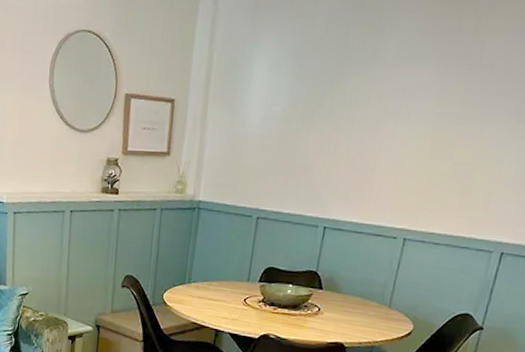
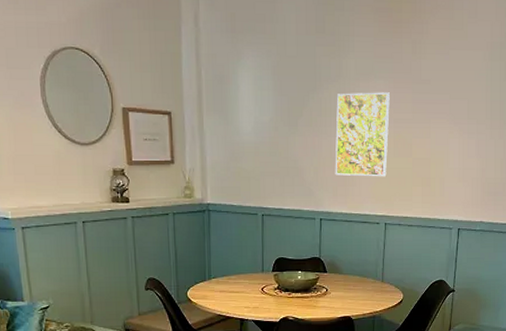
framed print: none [350,80,437,183] -> present [335,92,391,177]

